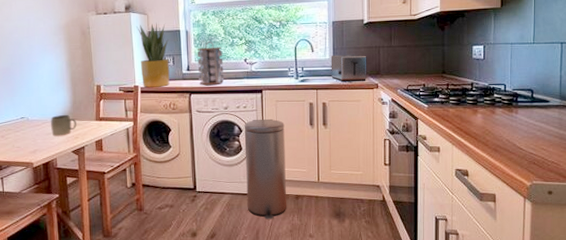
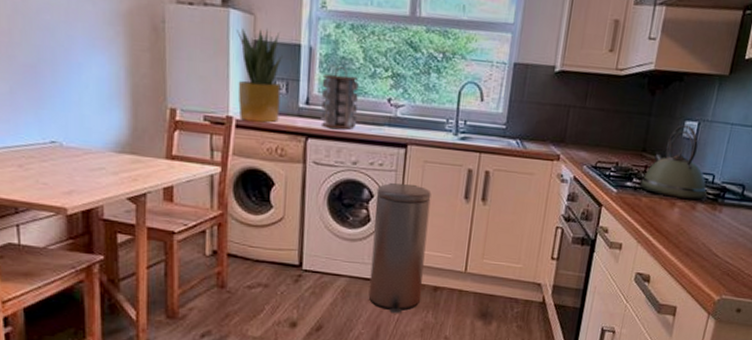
mug: present [50,115,77,137] -> none [96,144,137,176]
toaster: present [331,54,367,82] -> none [501,109,552,150]
kettle: none [445,49,502,106] -> present [639,125,707,200]

